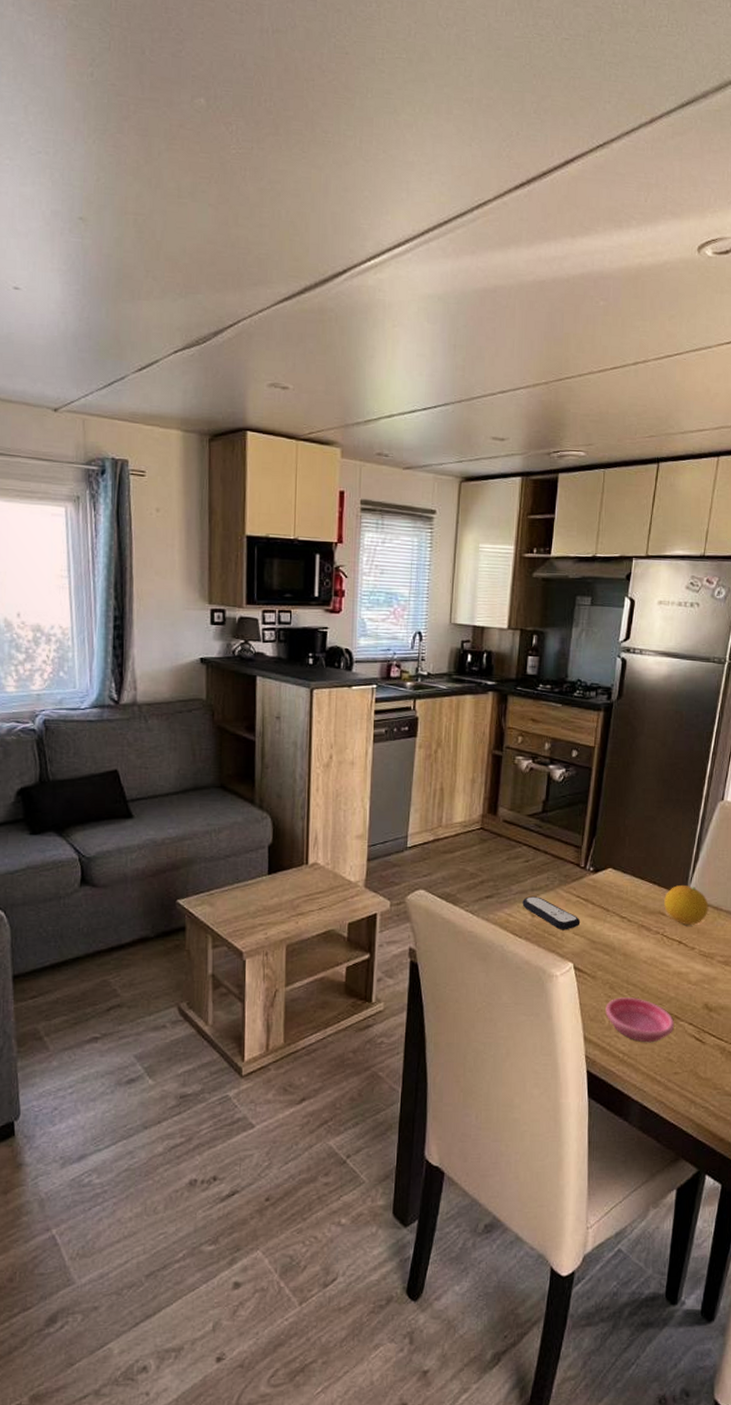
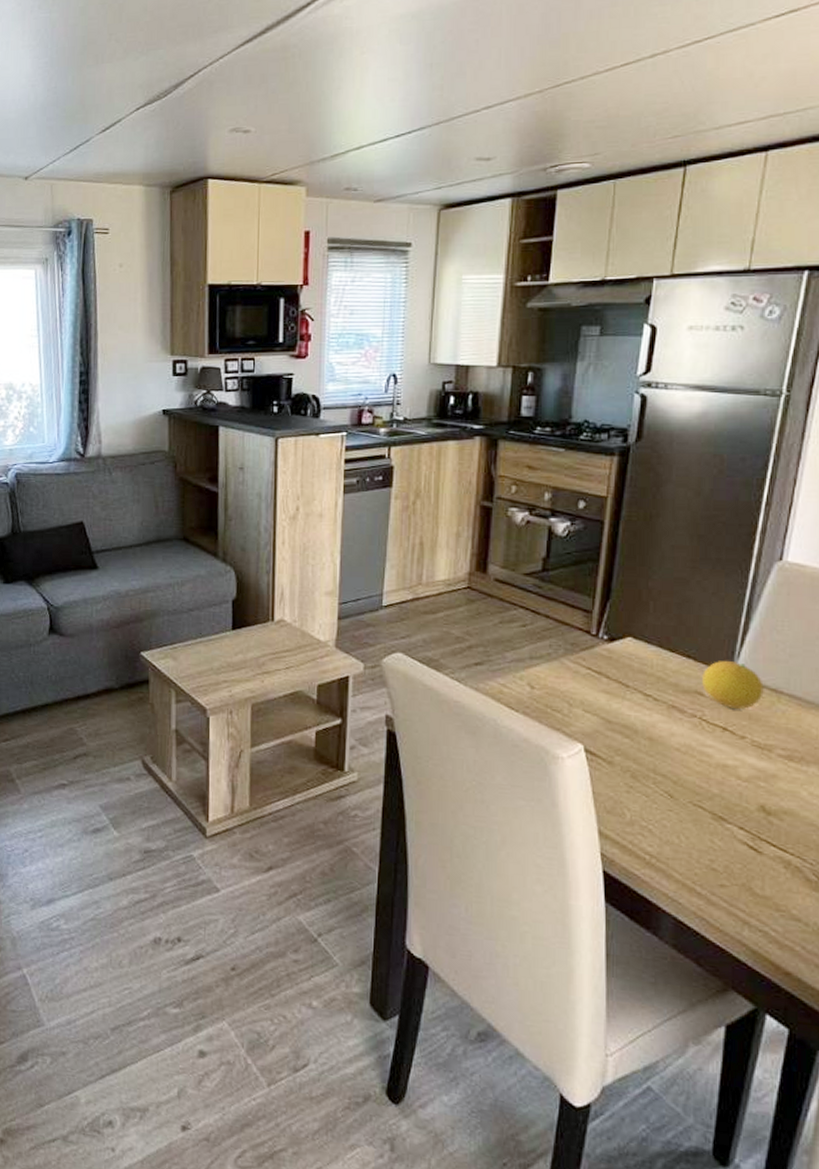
remote control: present [522,896,581,930] -> none [519,665,592,706]
saucer: present [605,997,675,1043] -> none [626,789,719,846]

